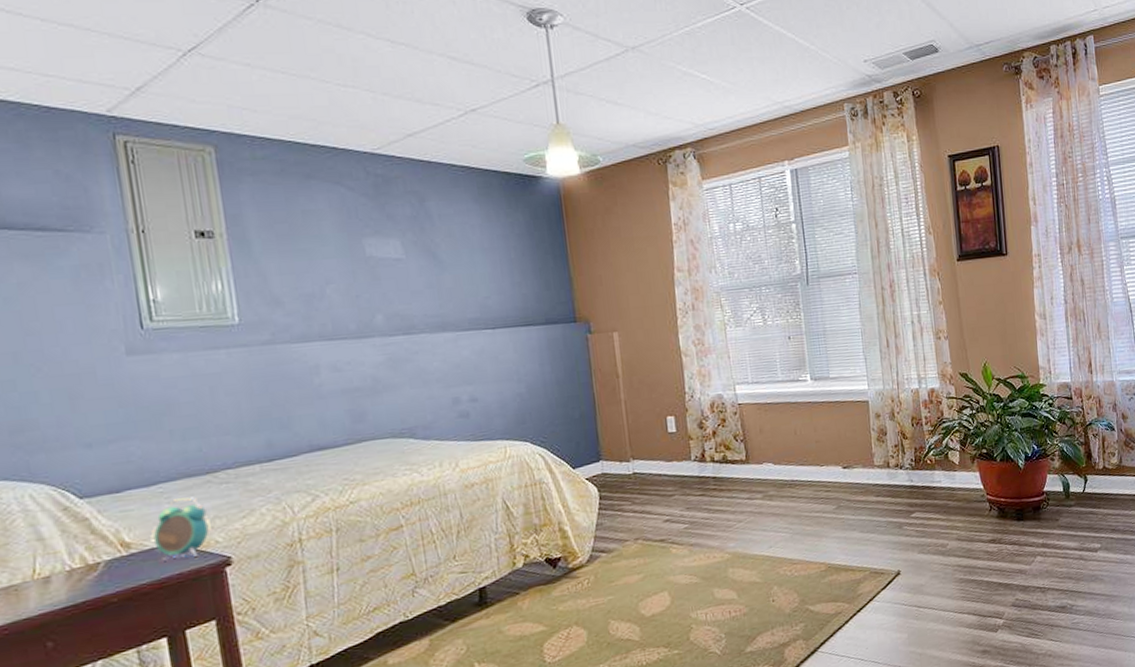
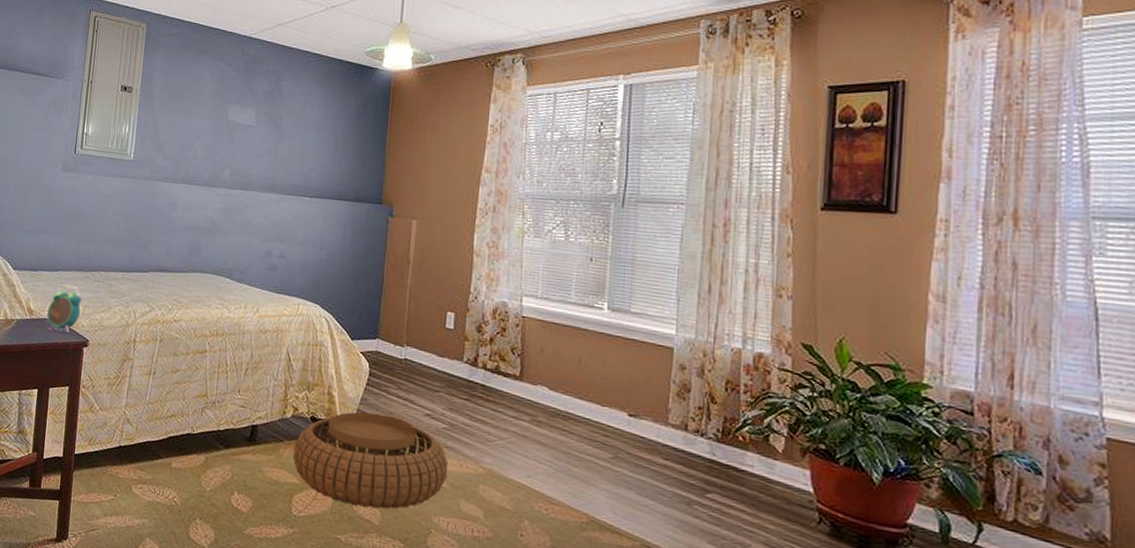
pouf: none [532,532,698,633] -> present [292,412,448,509]

